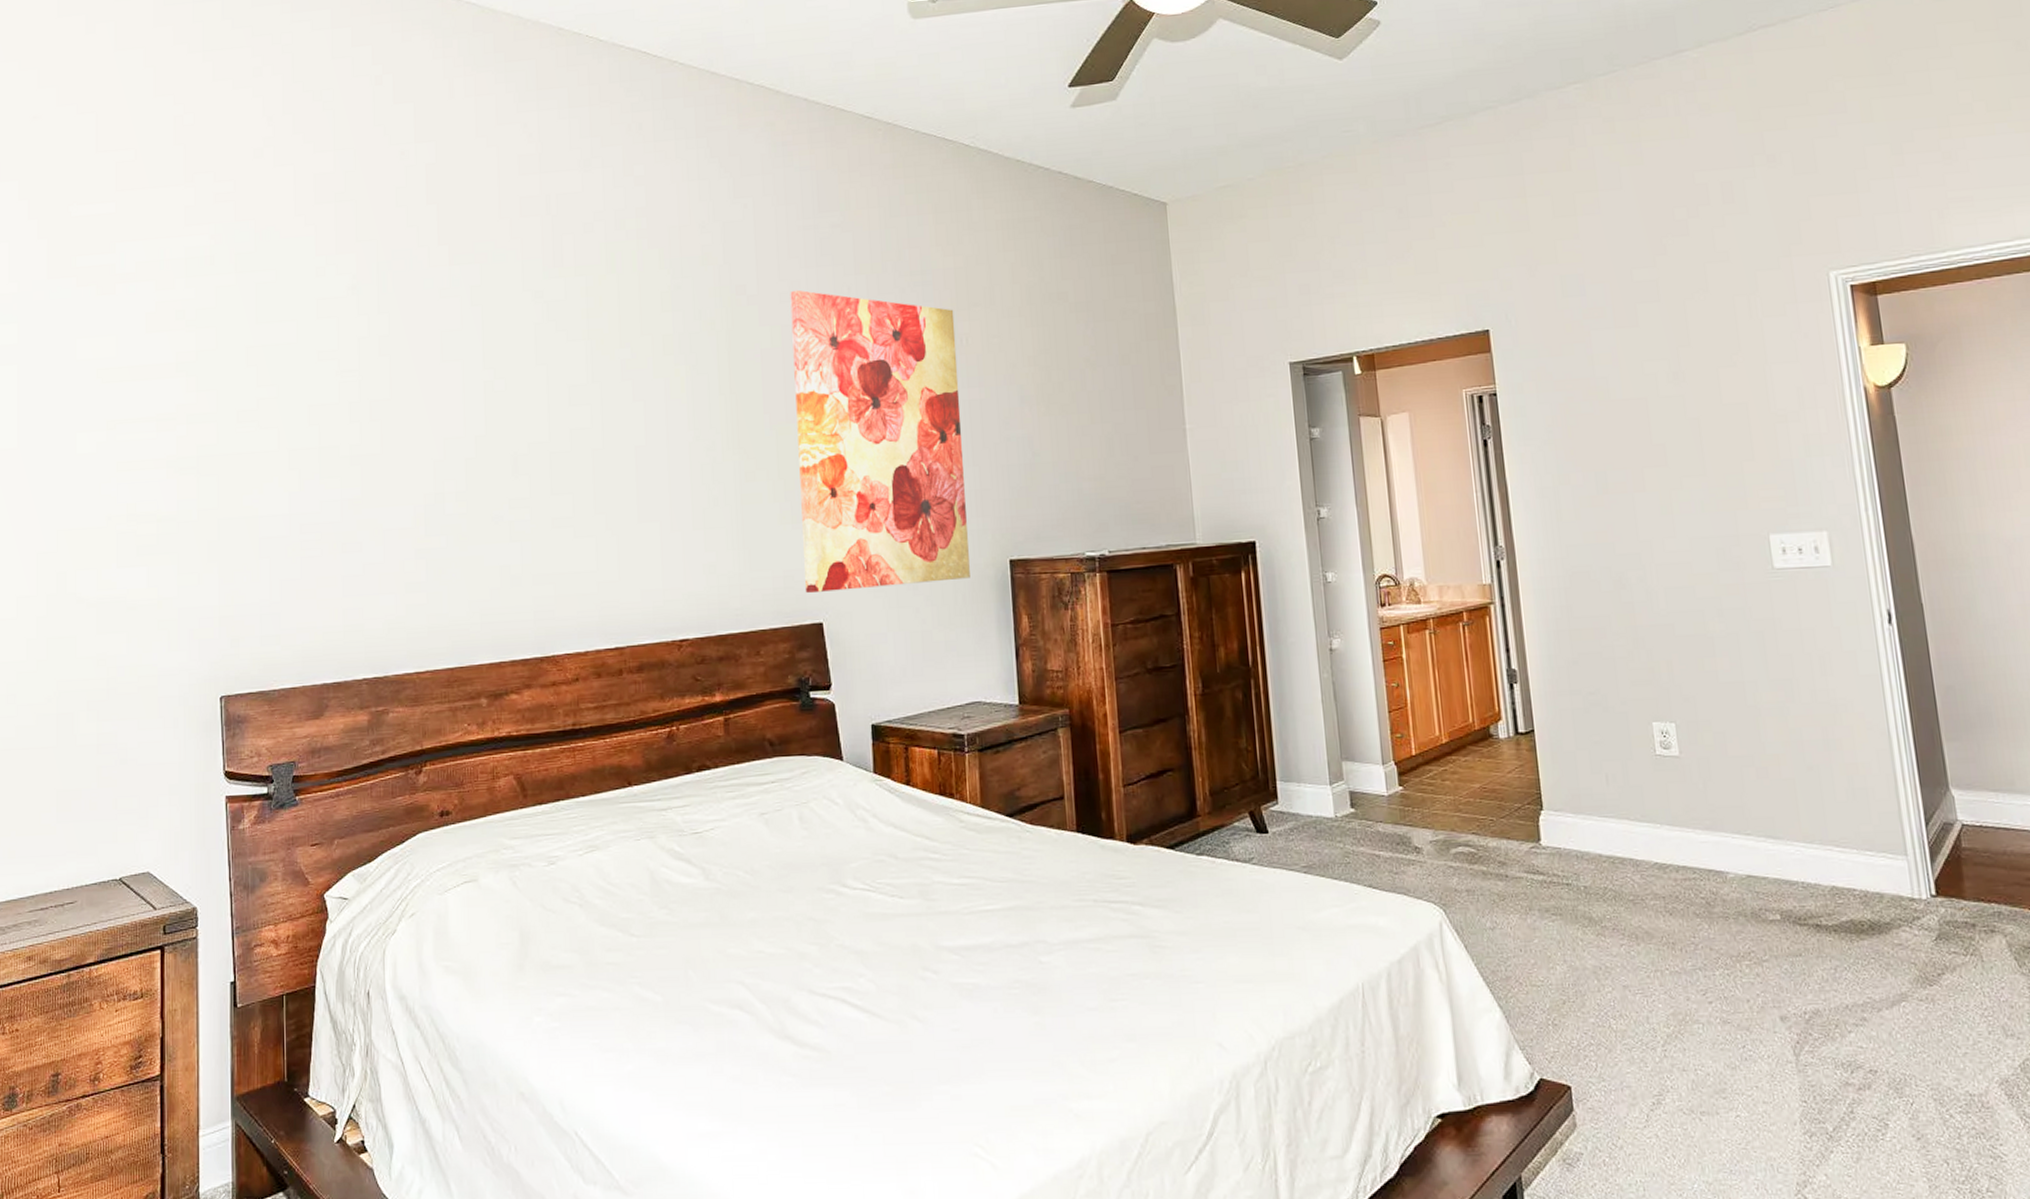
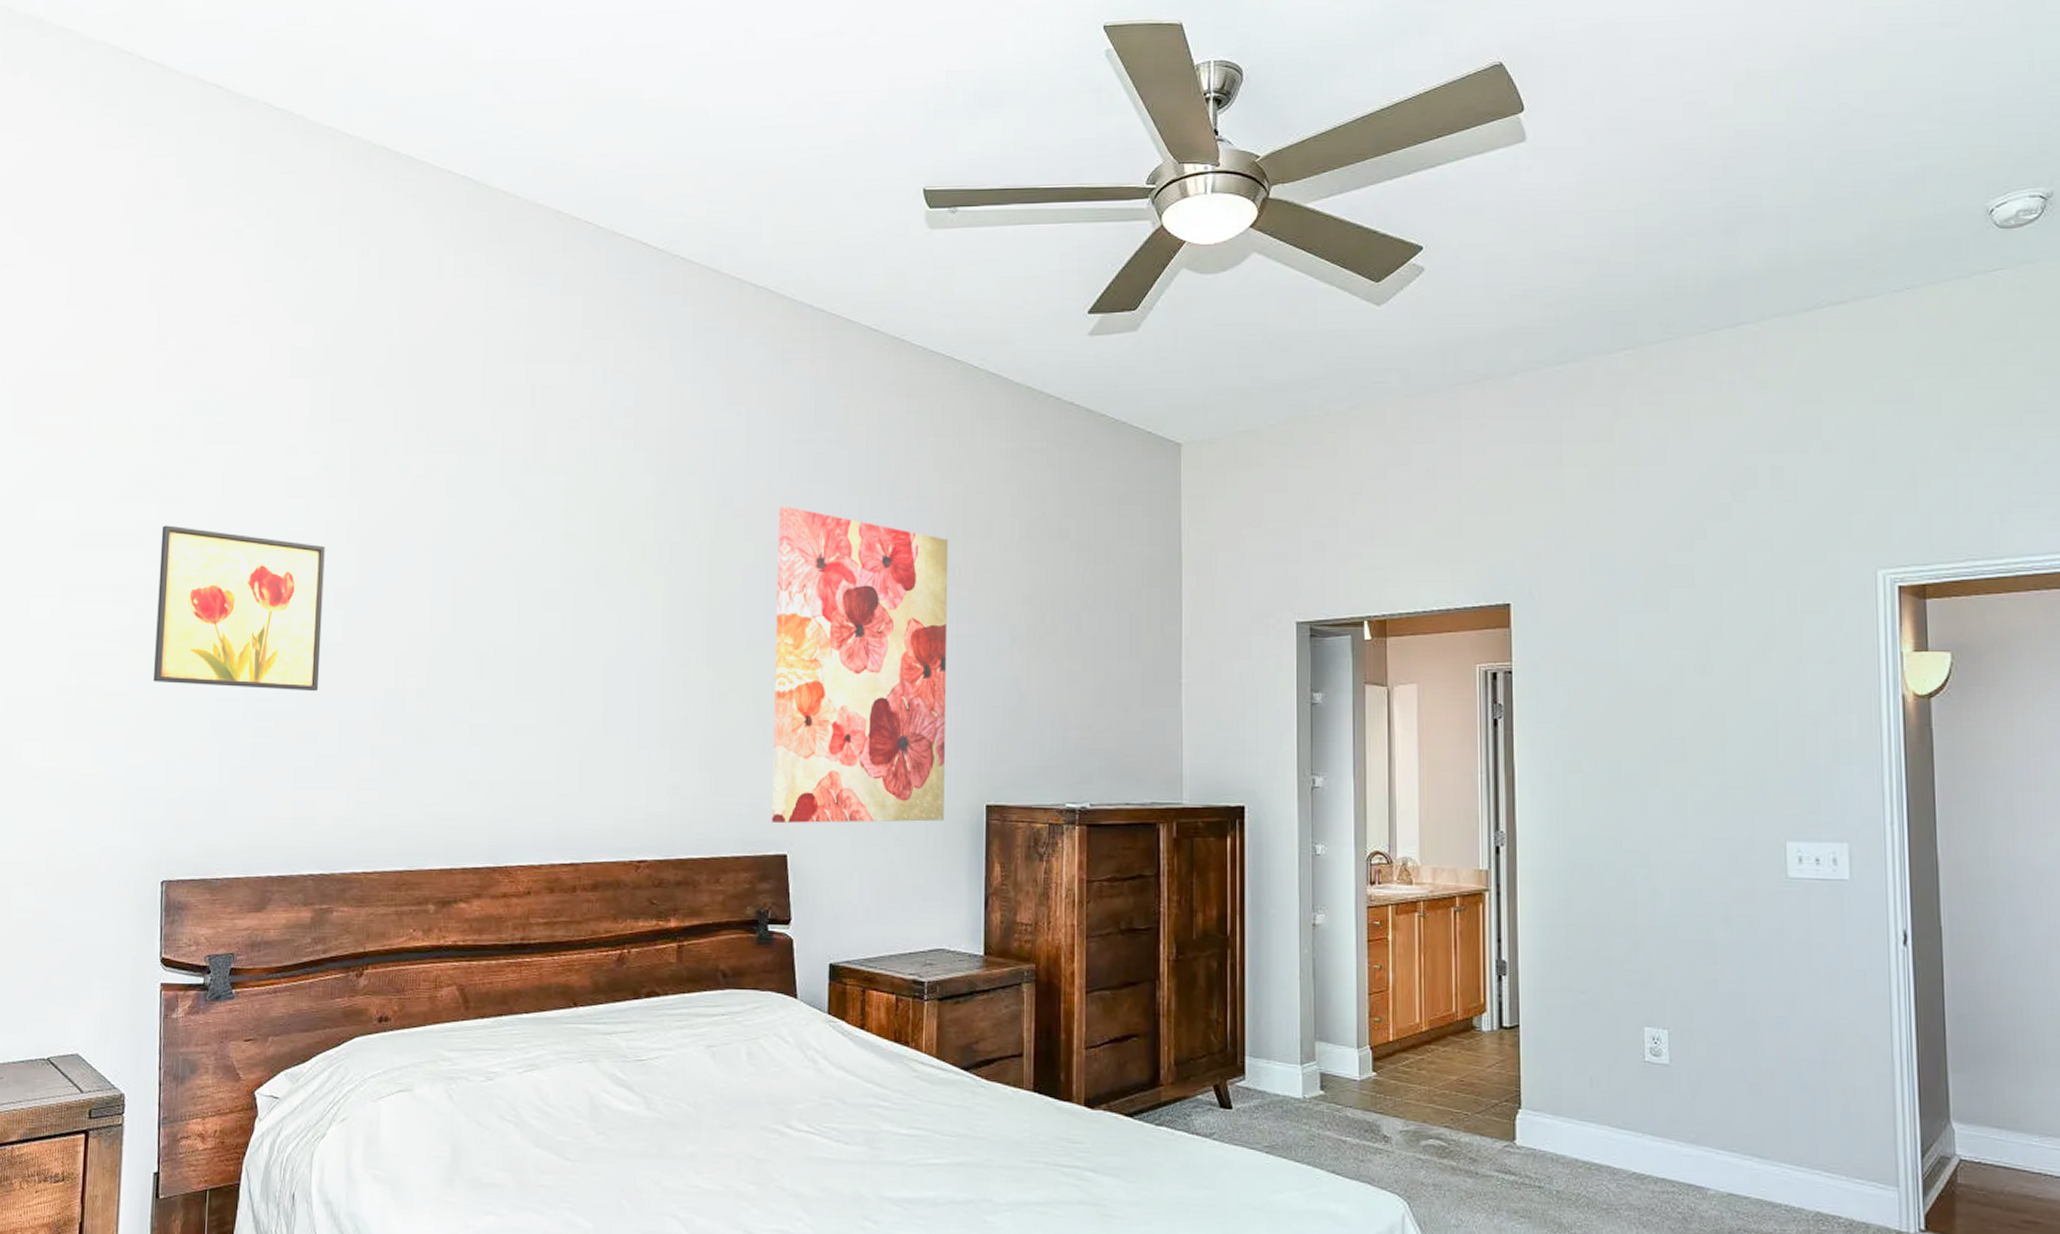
wall art: none [199,353,361,505] -> present [152,525,325,692]

